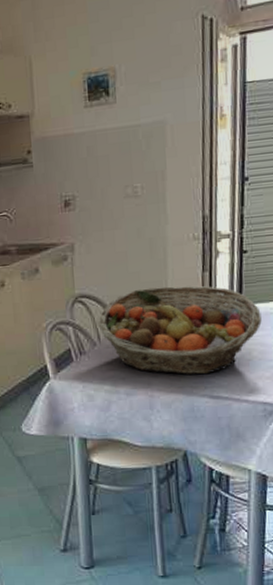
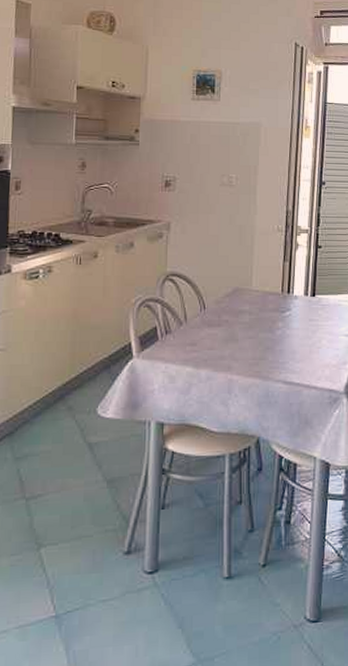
fruit basket: present [98,286,262,375] -> none [186,272,331,360]

